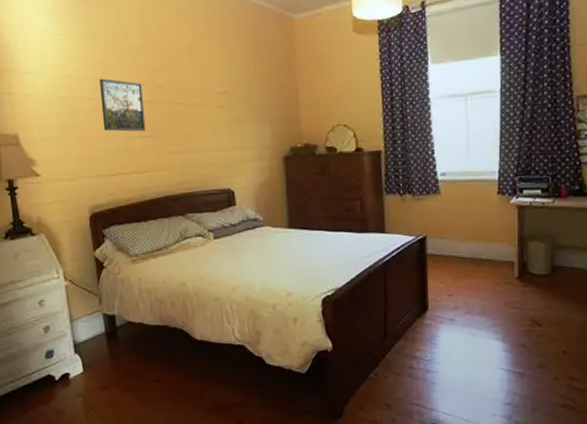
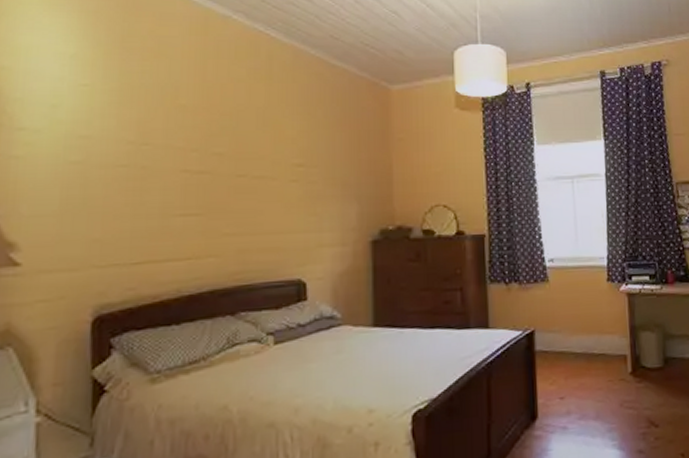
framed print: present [100,78,146,132] -> none [130,141,194,209]

